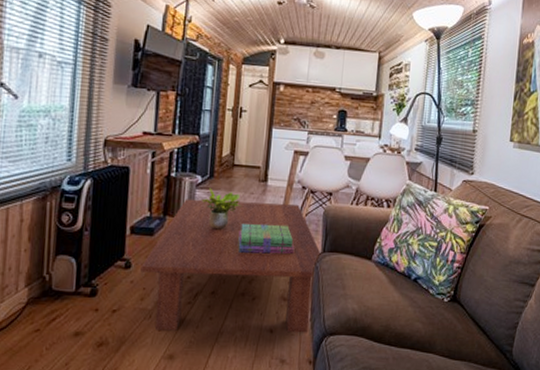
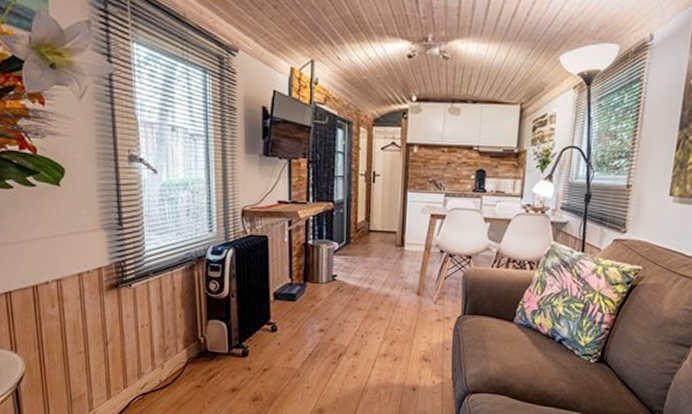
coffee table: present [140,199,322,333] -> none [286,265,462,391]
potted plant: present [201,188,242,230] -> none [339,254,379,294]
stack of books: present [238,223,295,255] -> none [378,288,434,318]

